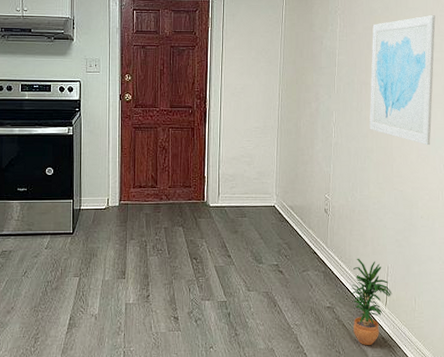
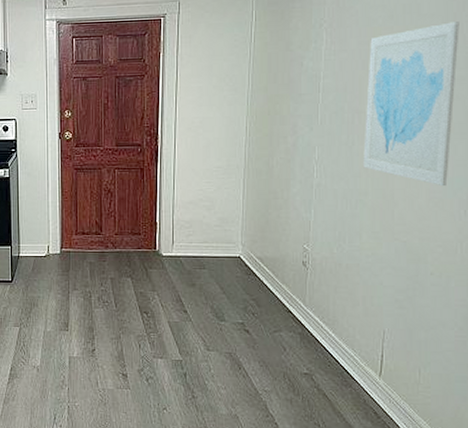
potted plant: present [351,258,392,345] -> none [334,319,389,420]

